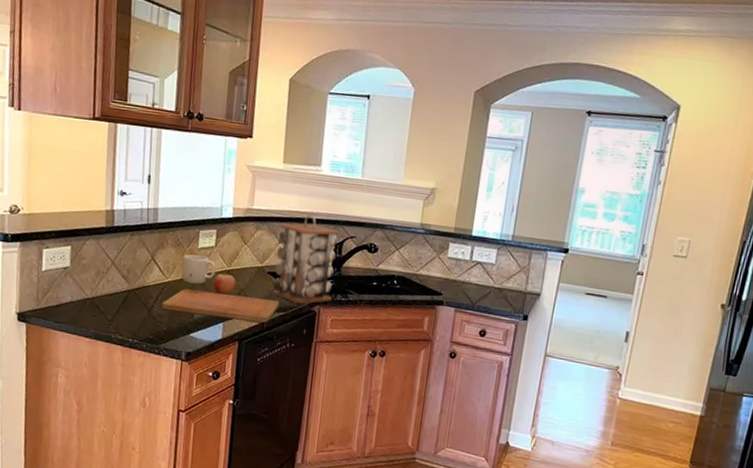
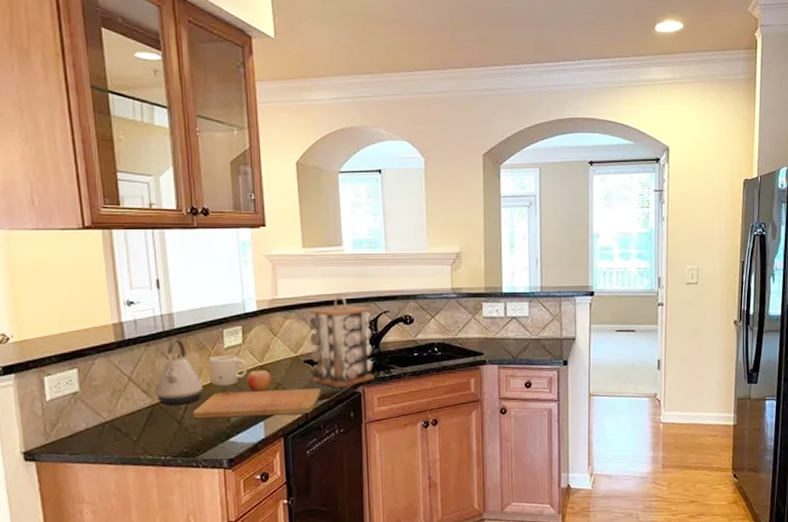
kettle: none [133,232,174,295] -> present [155,338,203,406]

